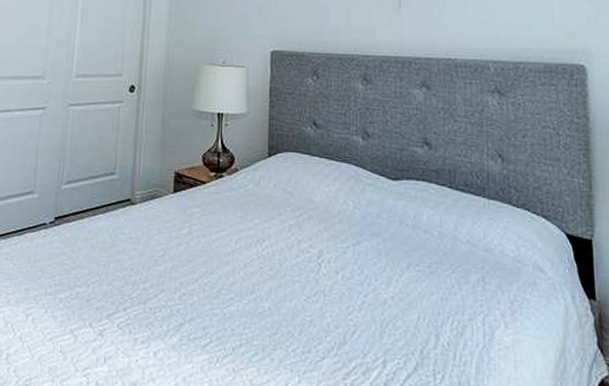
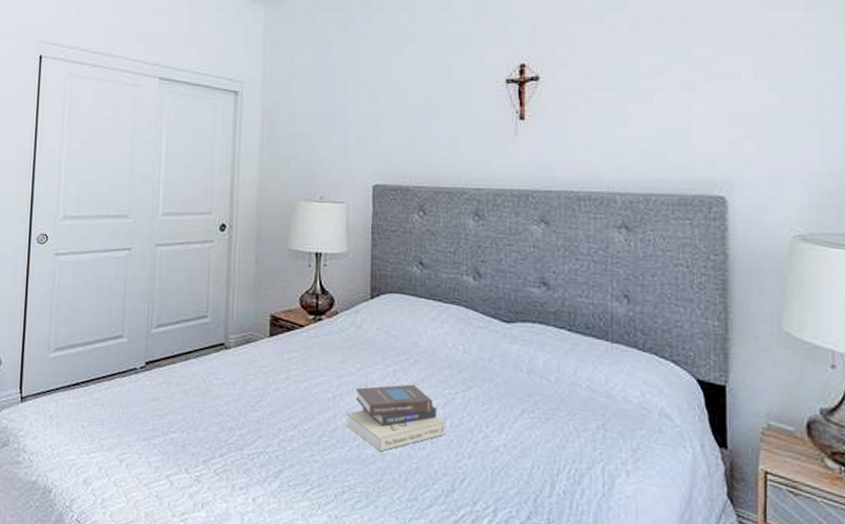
books: none [245,238,338,305] -> present [347,384,447,452]

